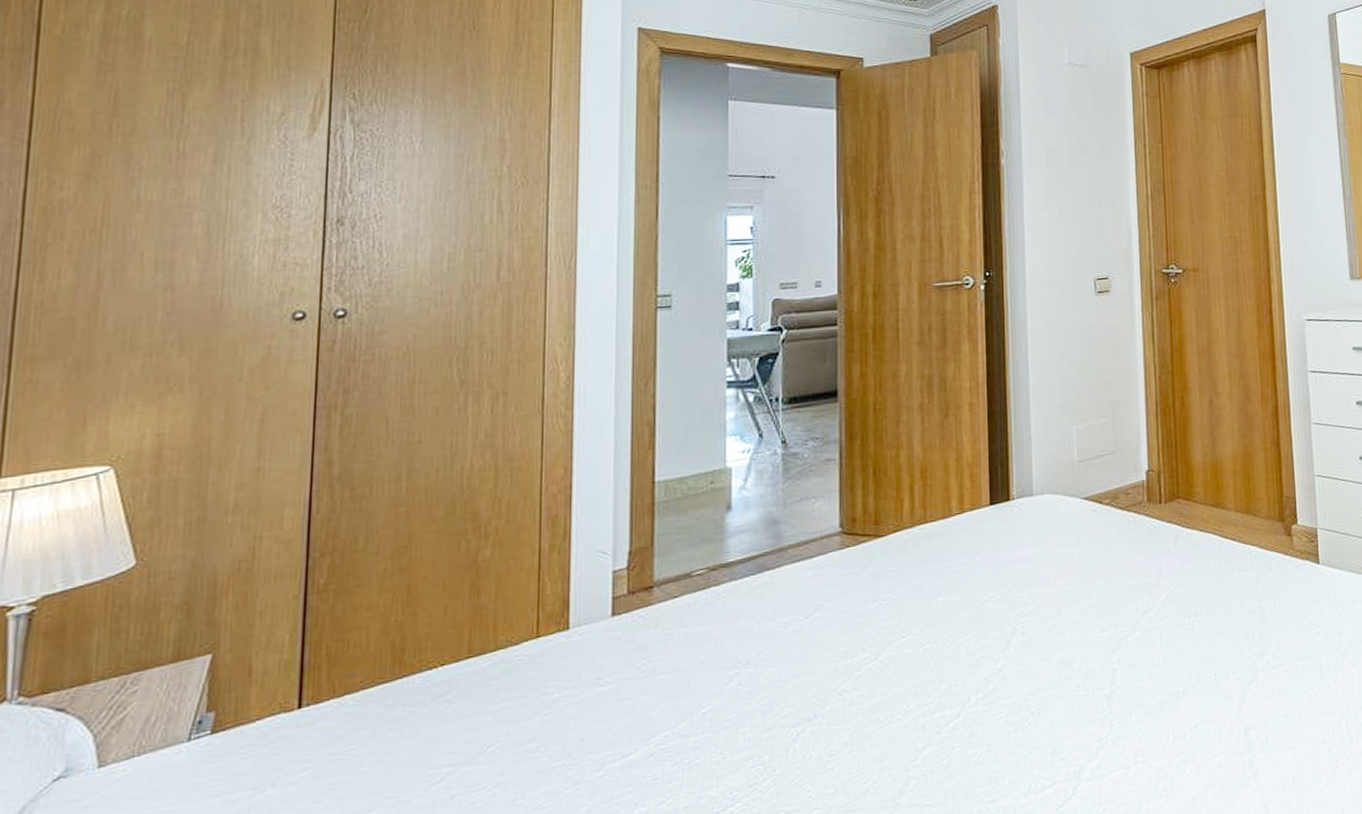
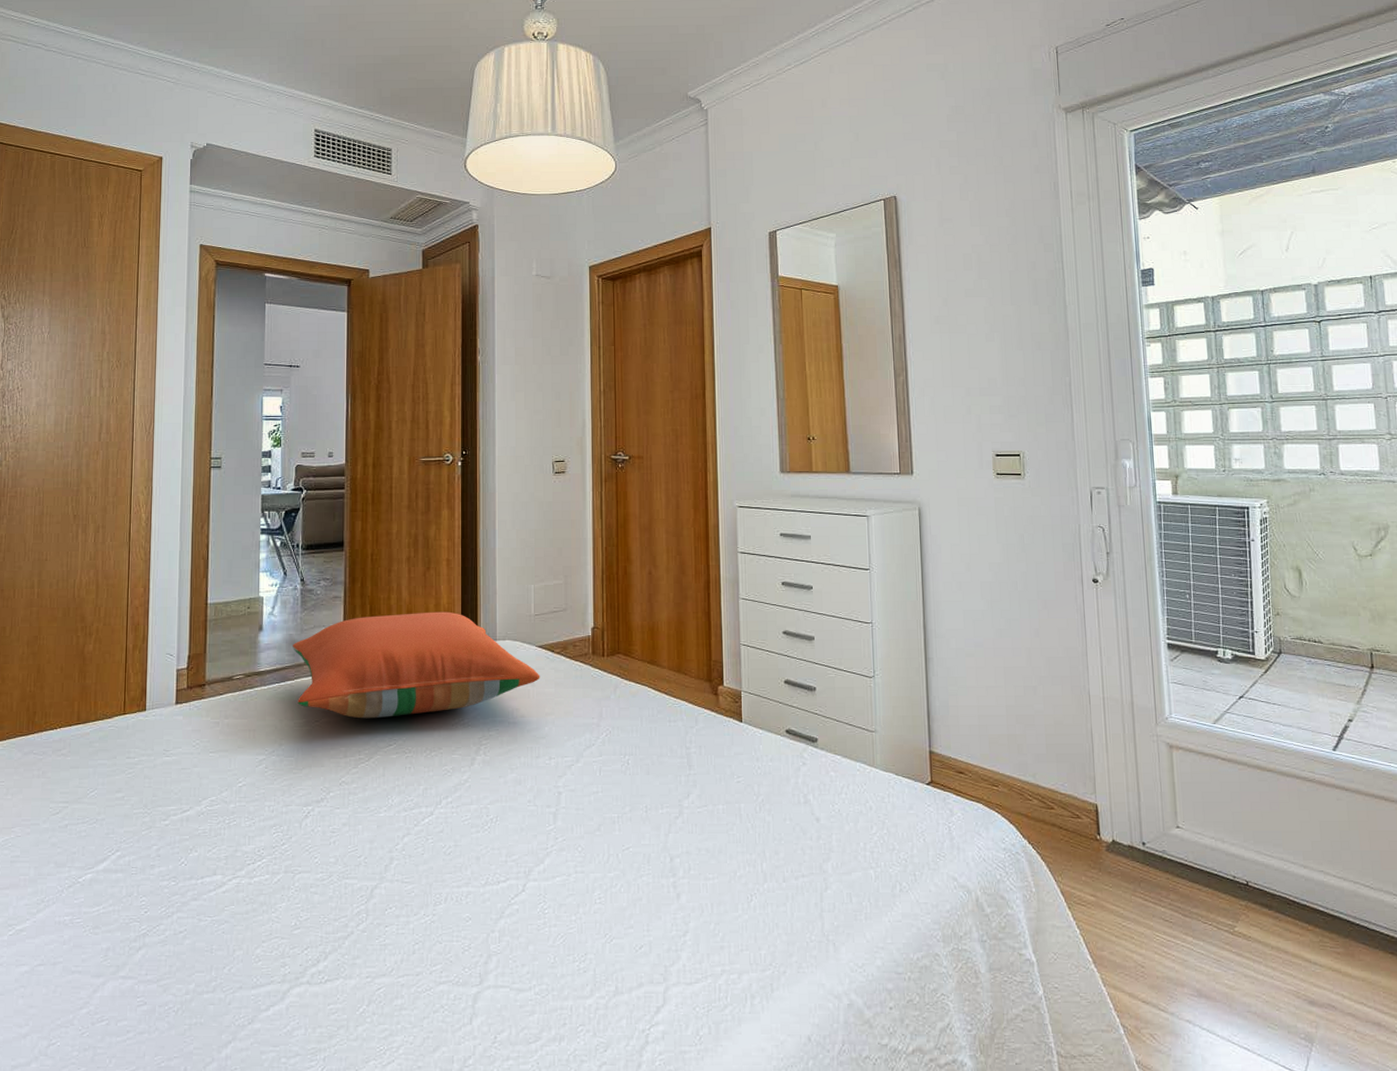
pillow: none [772,466,1087,609] -> present [293,611,540,719]

